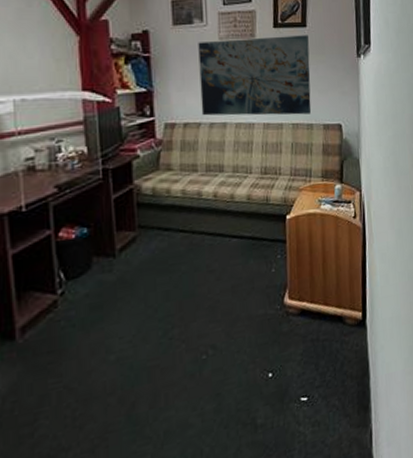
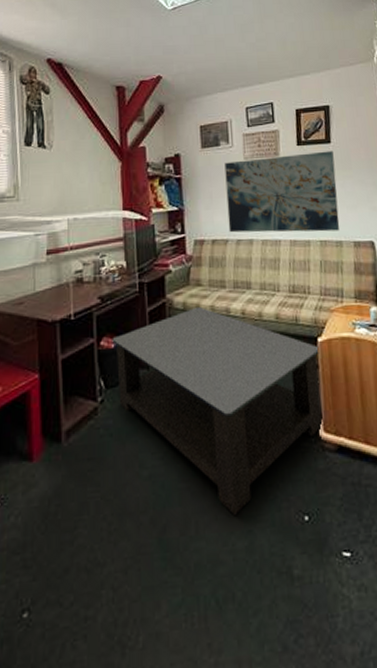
coffee table: none [72,191,287,383] -> present [112,306,322,515]

